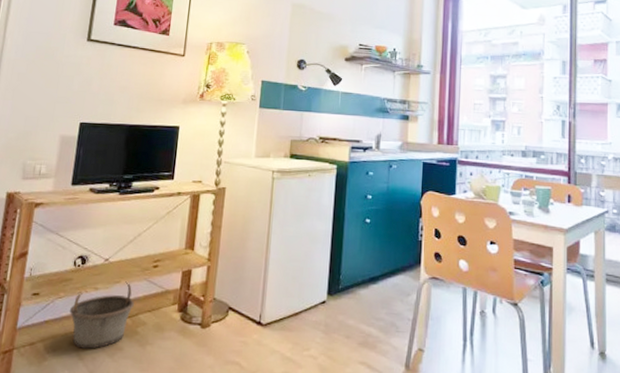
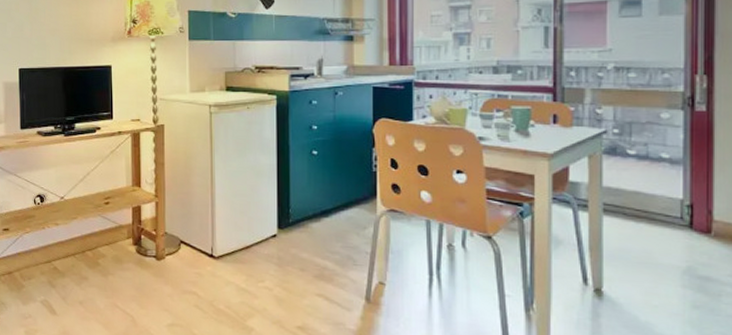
basket: present [70,281,135,349] -> none [37,217,93,278]

